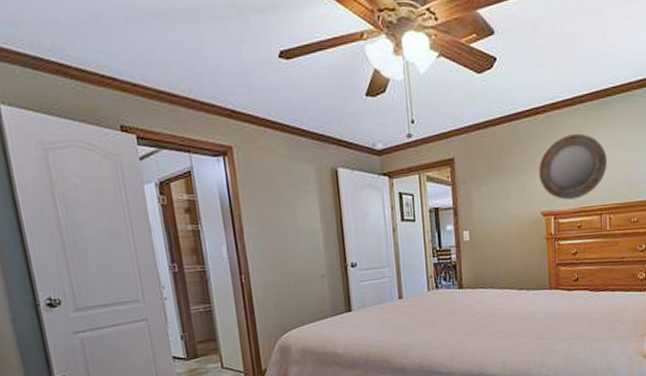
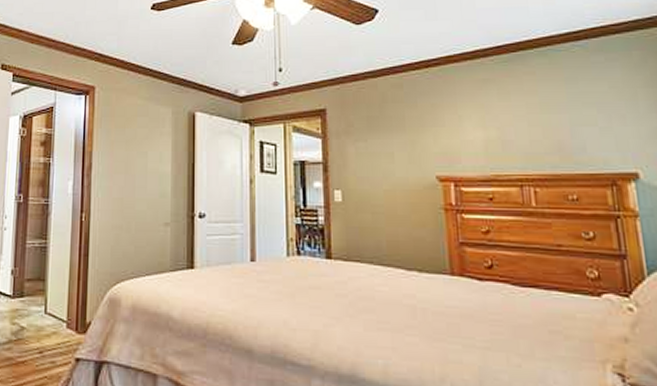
home mirror: present [539,133,607,200] -> none [432,89,526,165]

